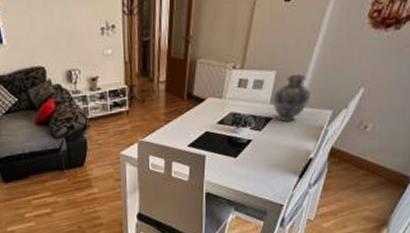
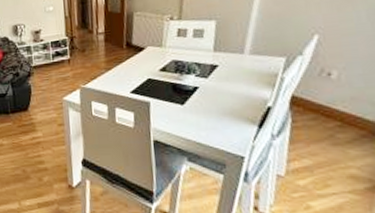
decorative vase: present [273,73,311,122] -> none [216,22,258,69]

